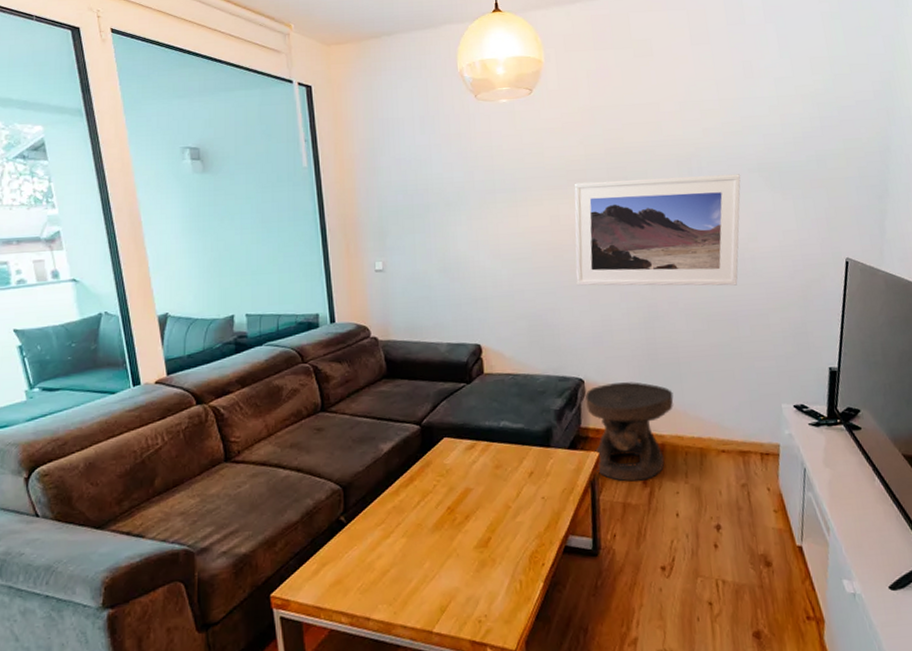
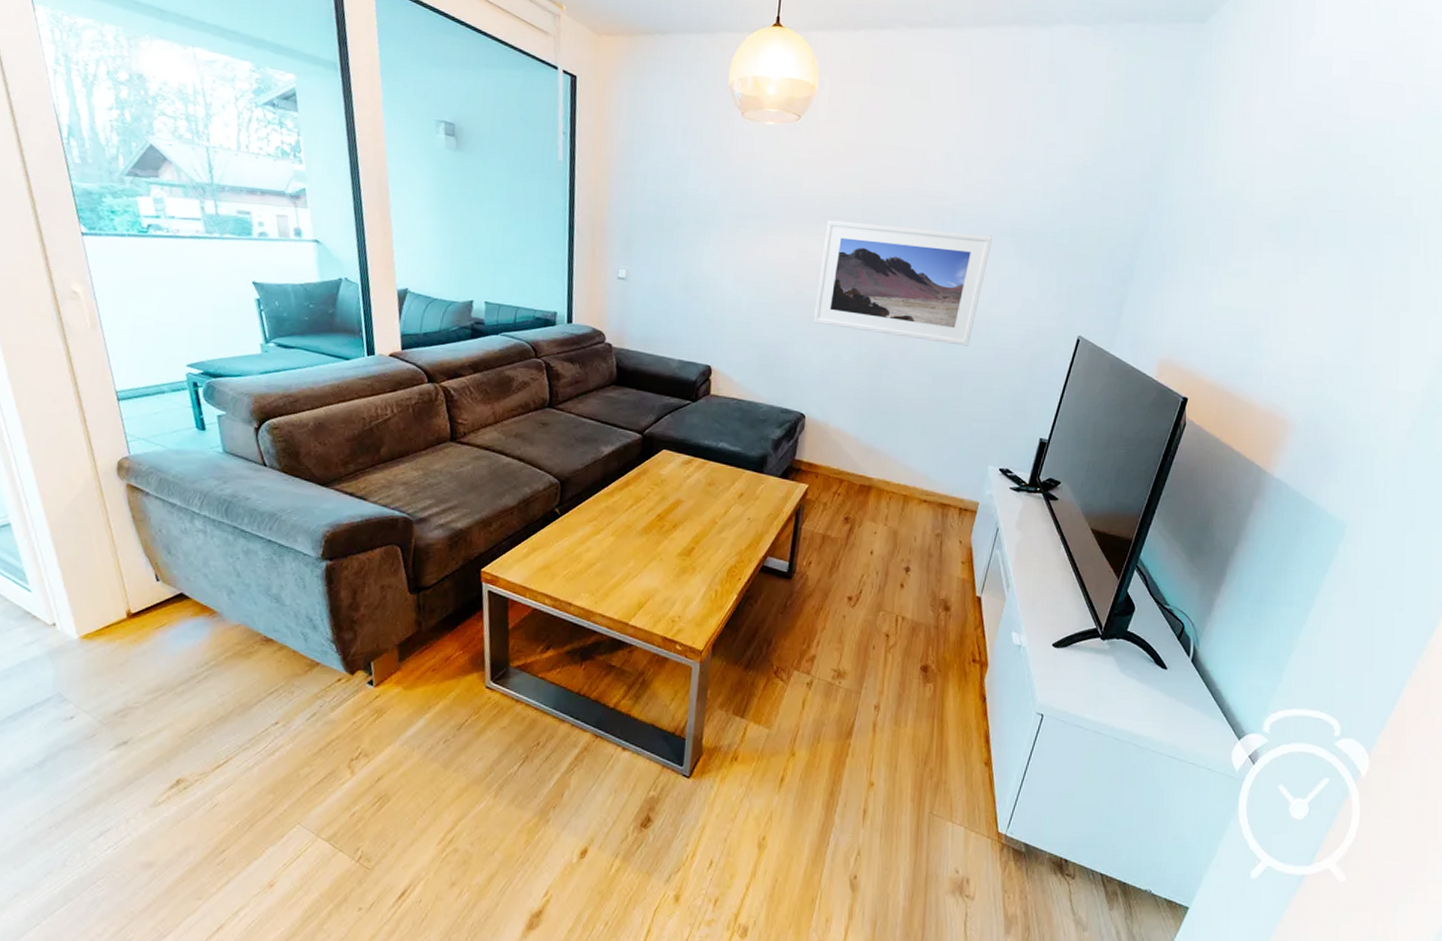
side table: present [585,382,674,482] -> none [802,422,888,517]

